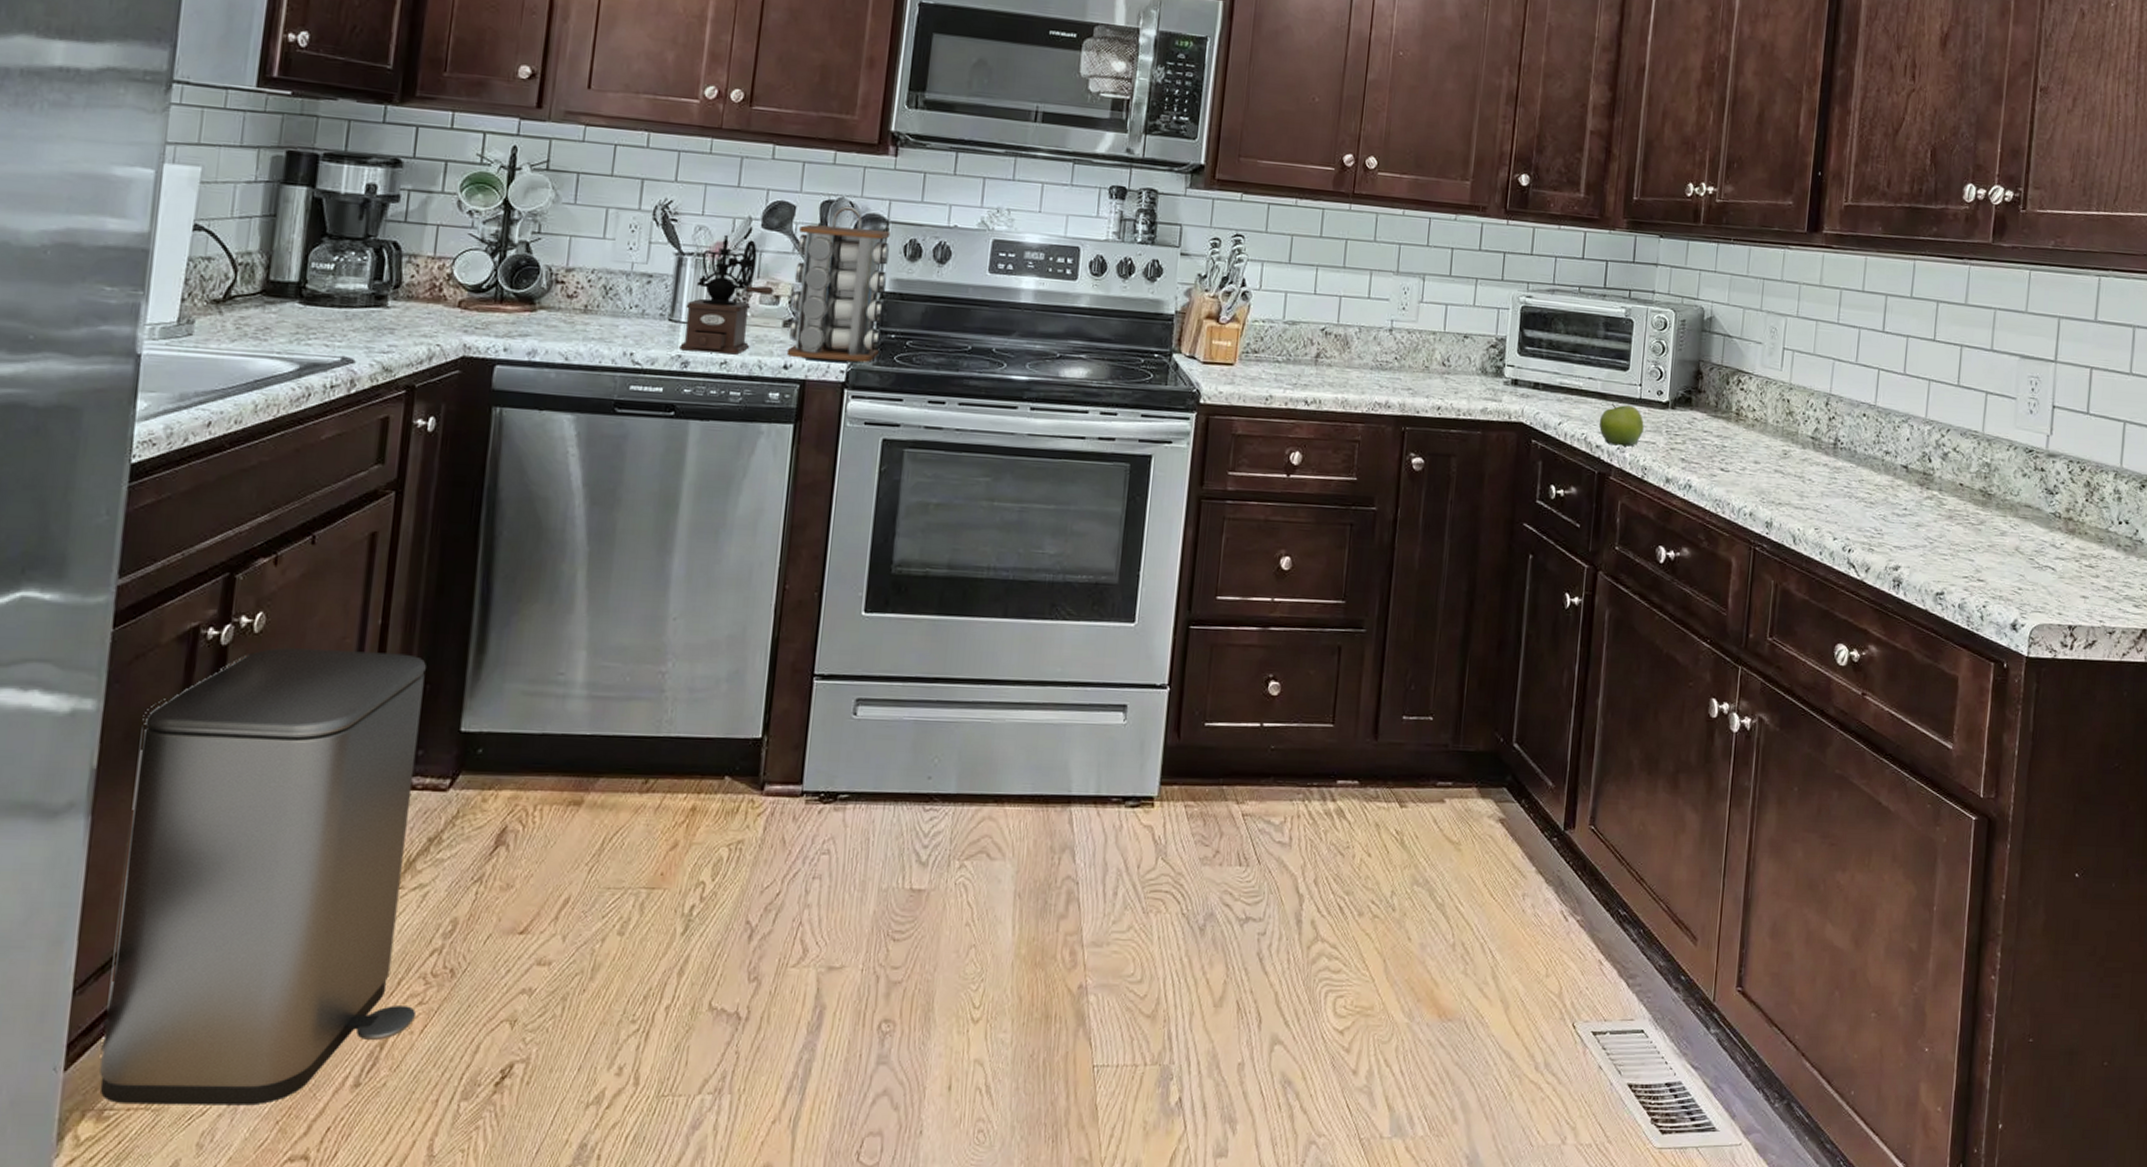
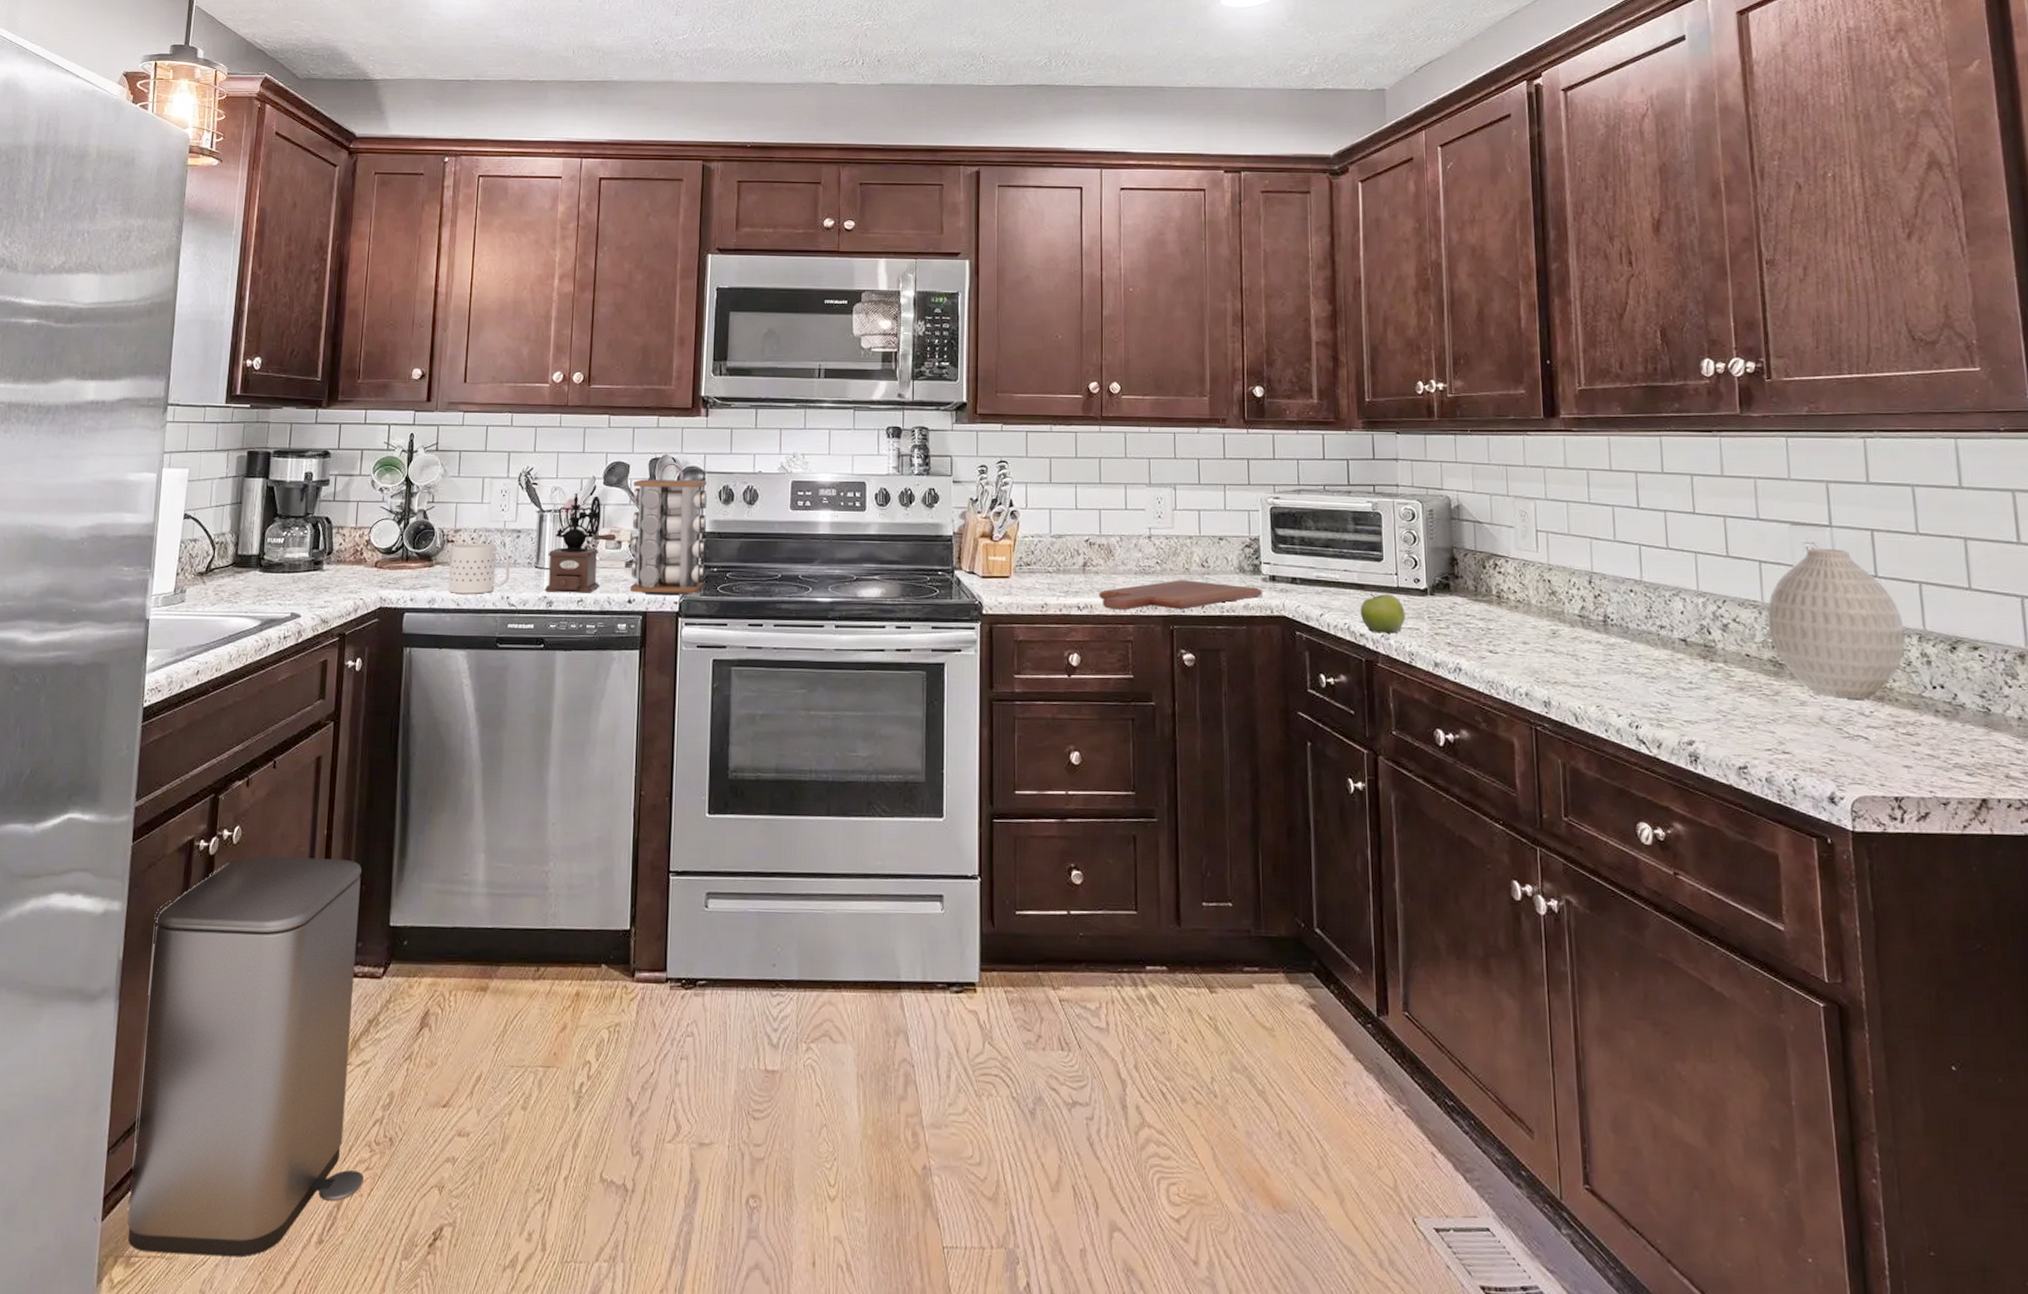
mug: none [554,285,638,348] -> present [448,542,511,594]
cutting board: none [1329,378,1503,411] -> present [1099,580,1262,611]
vase: none [1983,382,2104,532] -> present [1767,548,1906,699]

